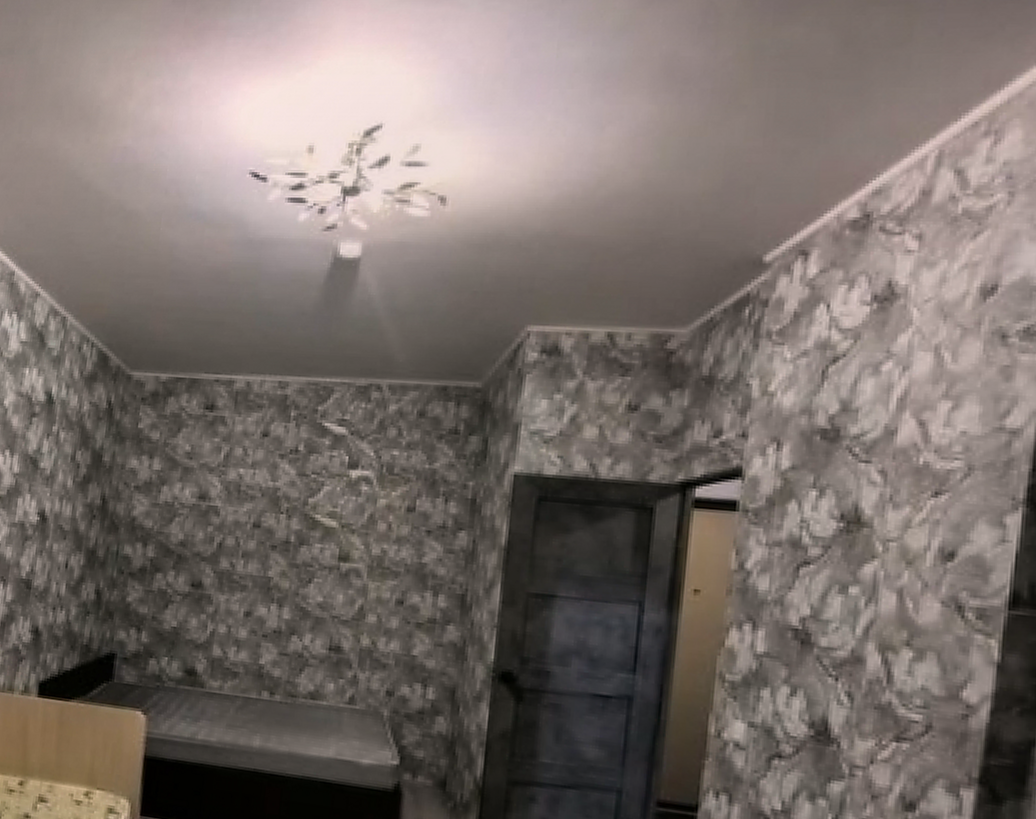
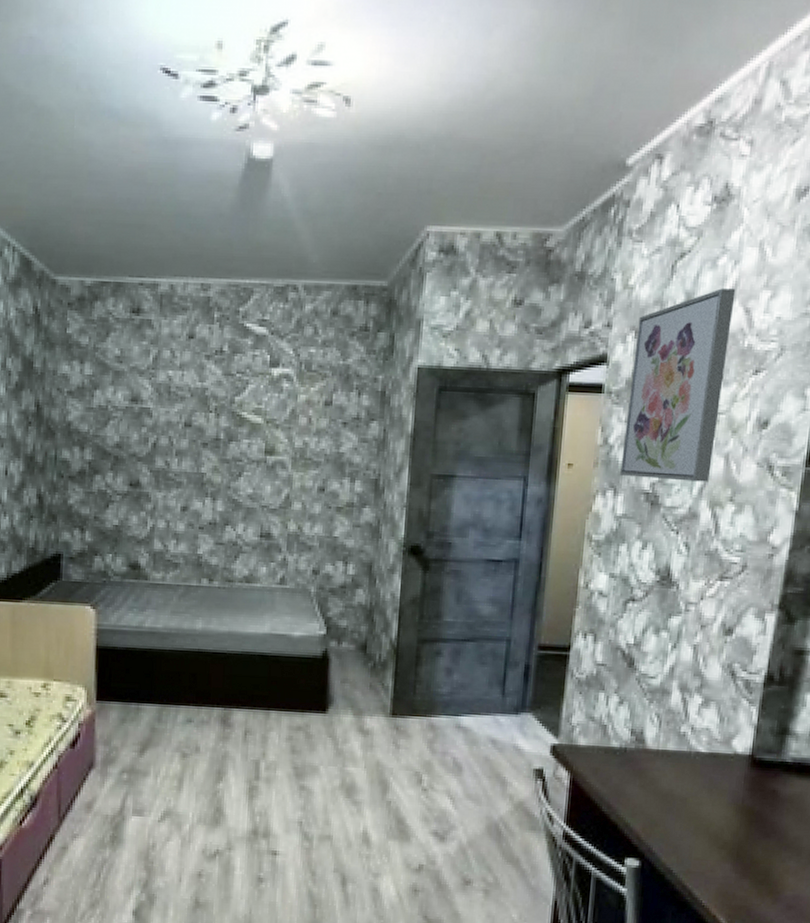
wall art: none [760,397,906,621] -> present [620,288,736,482]

